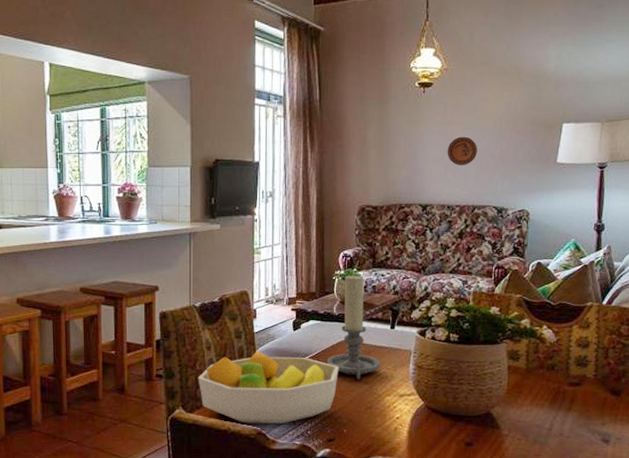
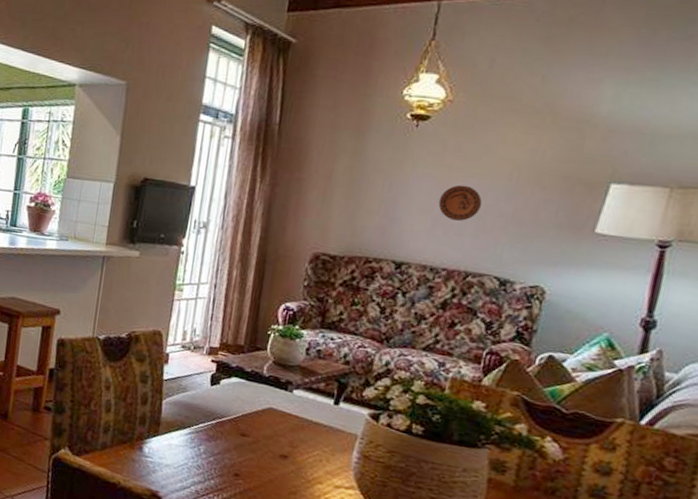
fruit bowl: present [198,350,339,424] -> none [90,400,261,491]
candle holder: present [326,274,381,379] -> none [246,332,316,457]

